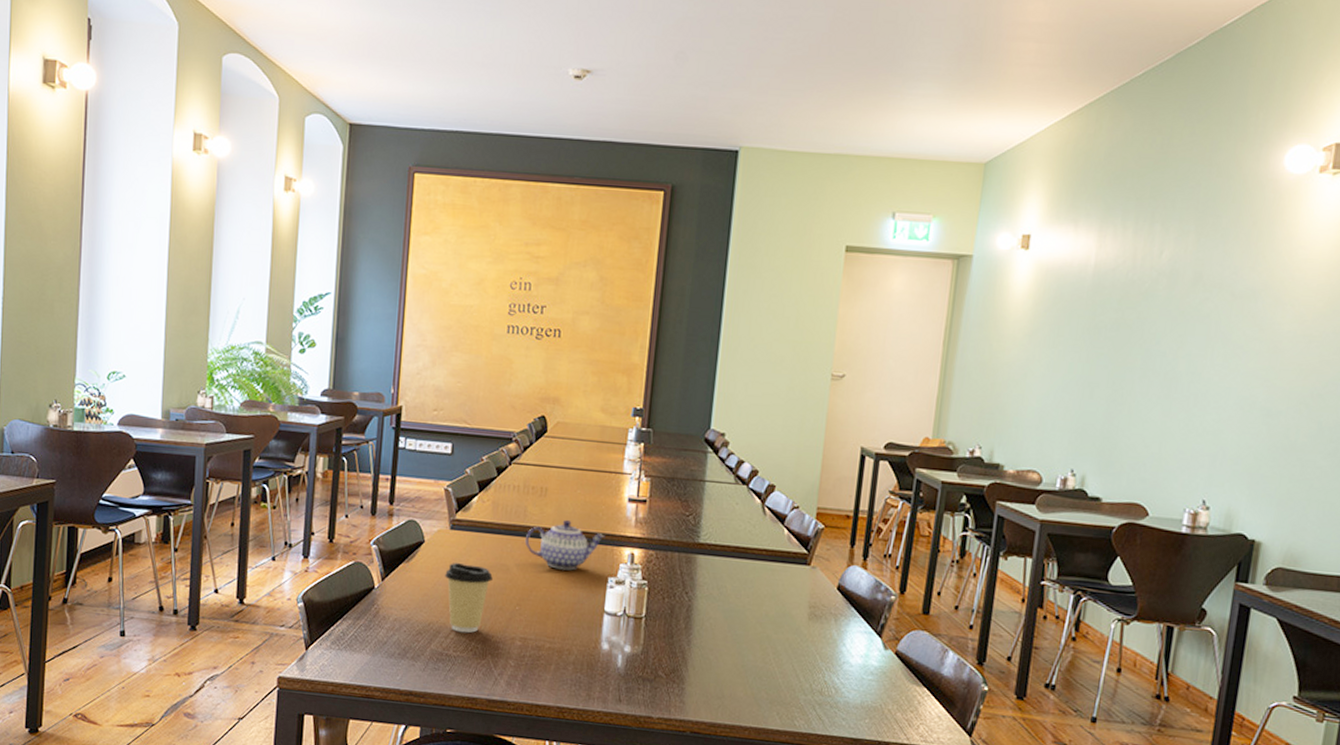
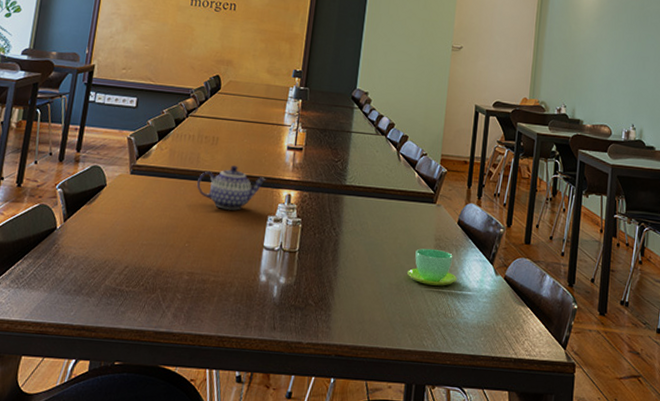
coffee cup: present [445,562,493,633] -> none [123,203,166,269]
cup: none [774,617,837,660] -> present [406,248,458,286]

